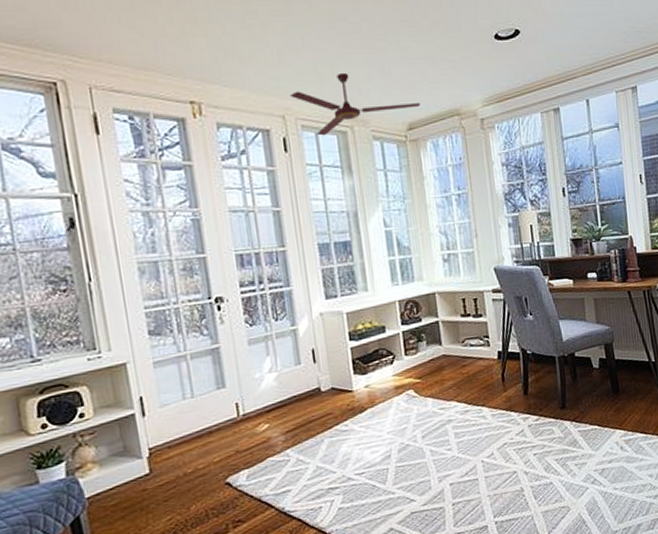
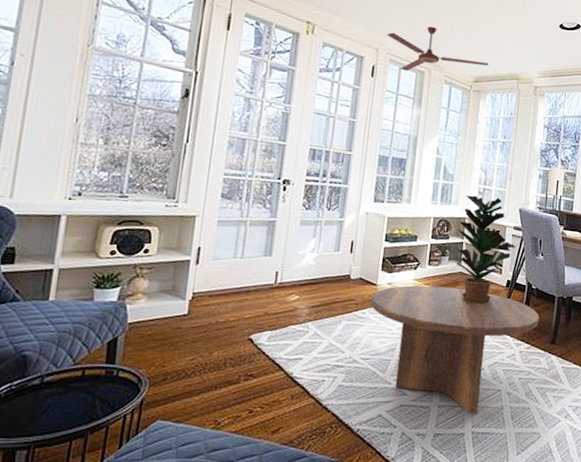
coffee table: none [350,370,543,505] -> present [371,285,540,415]
potted plant: none [429,260,499,386] -> present [455,195,516,304]

